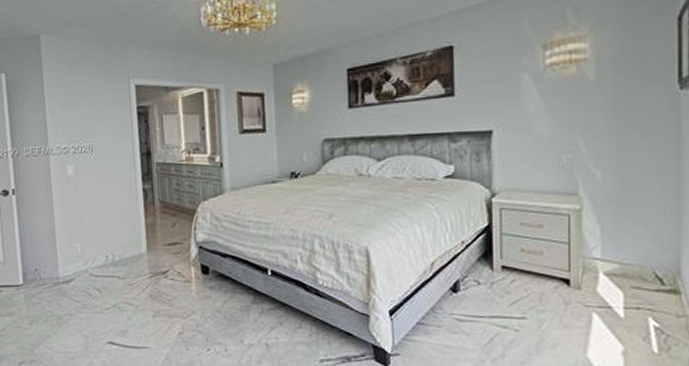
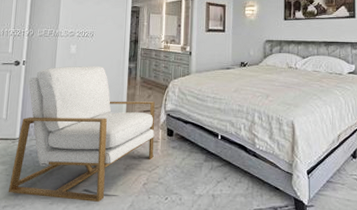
chair: none [21,189,187,357] -> present [8,65,155,203]

